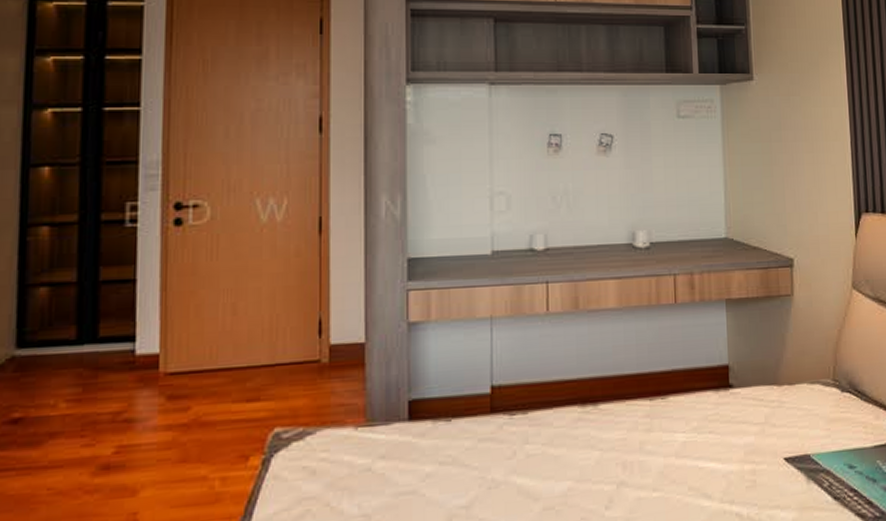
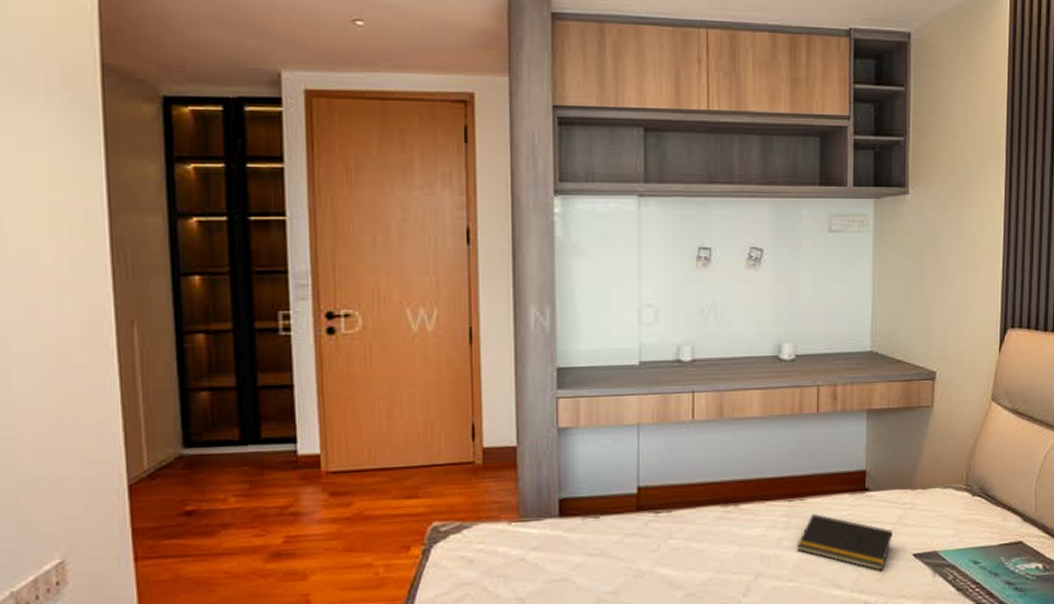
notepad: none [661,414,761,478] -> present [797,514,893,571]

